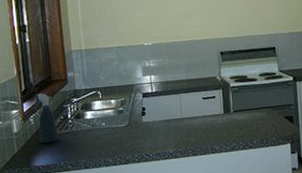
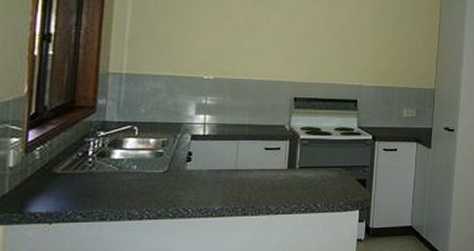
spray bottle: present [34,94,59,144] -> none [42,121,71,185]

